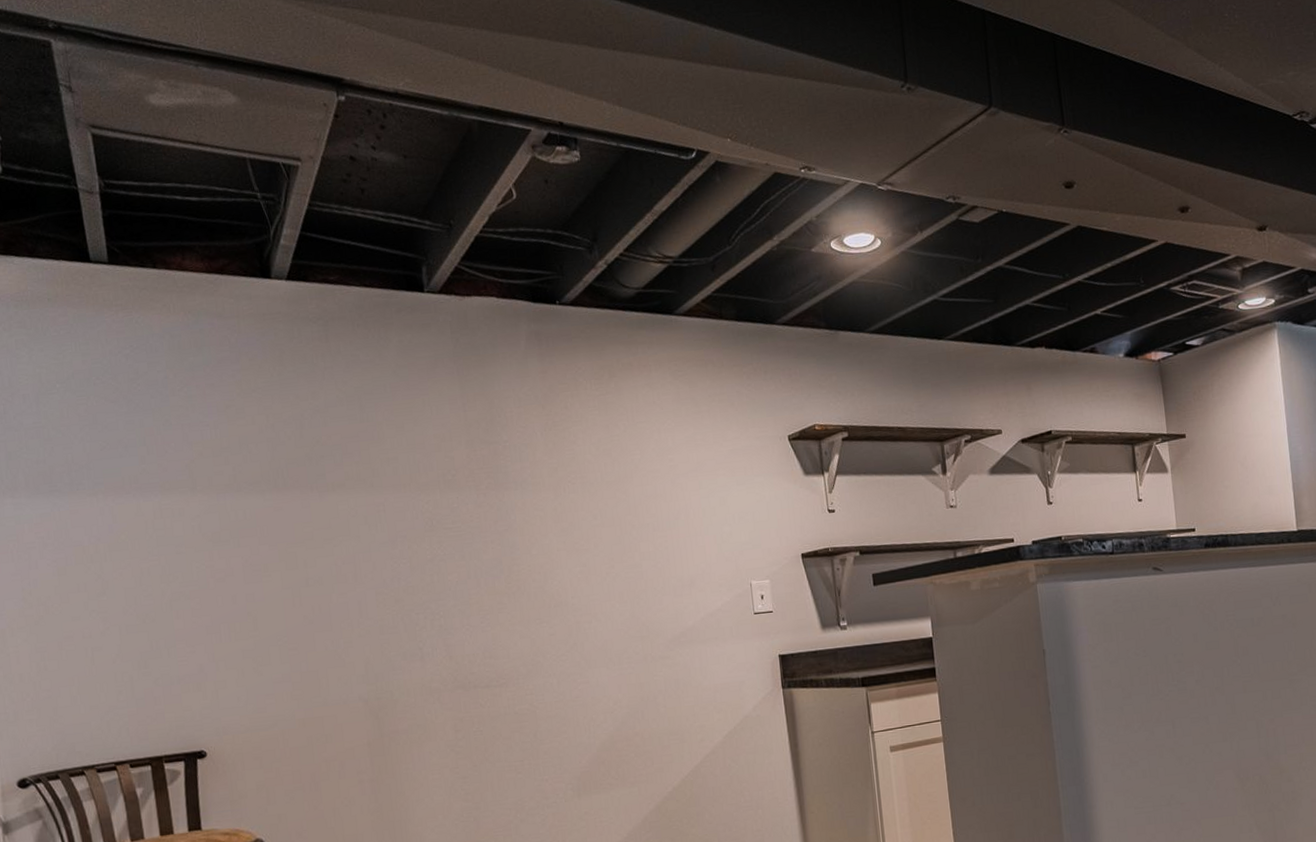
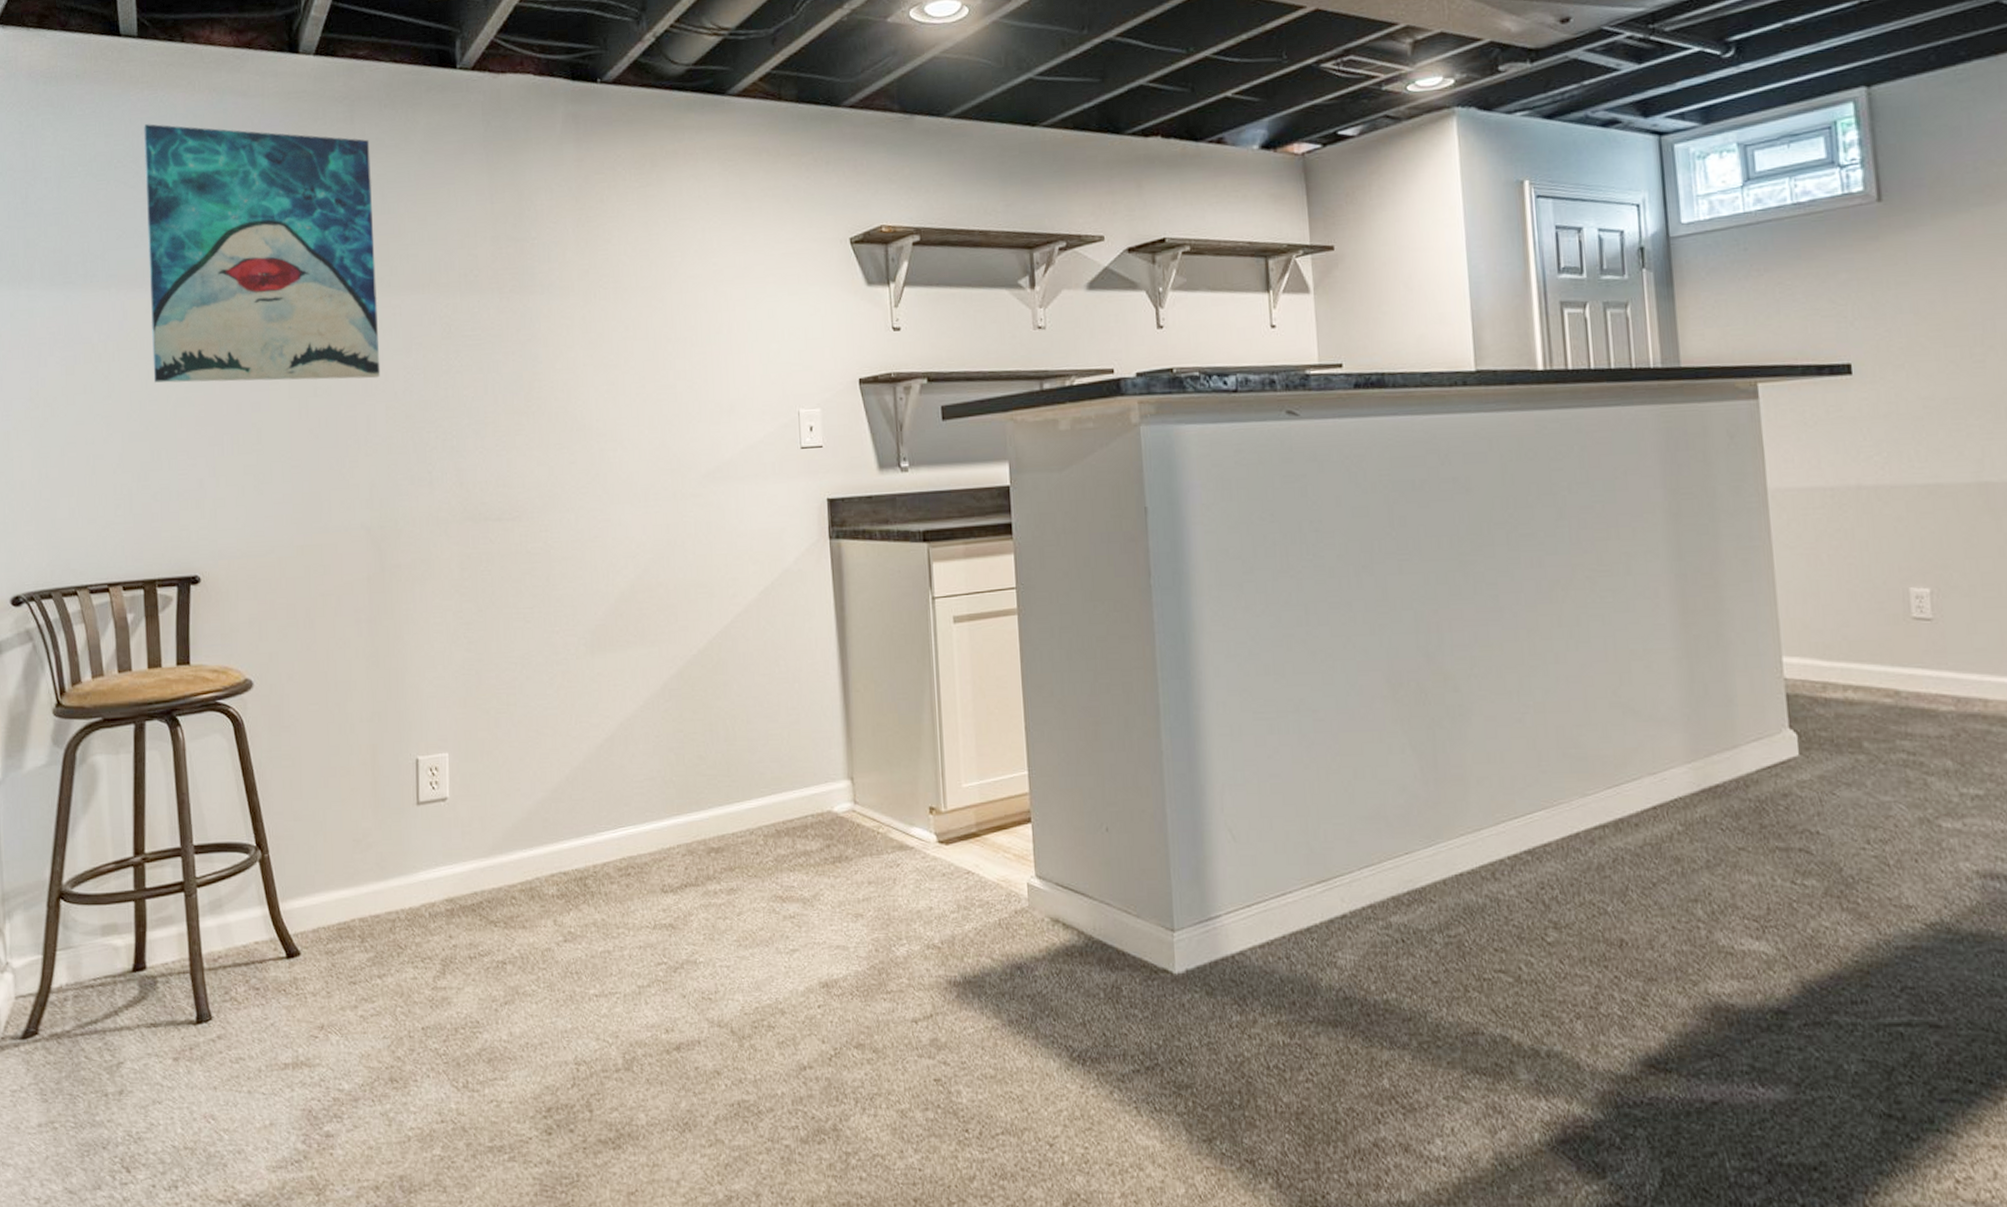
wall art: none [121,343,369,580] -> present [144,124,381,383]

